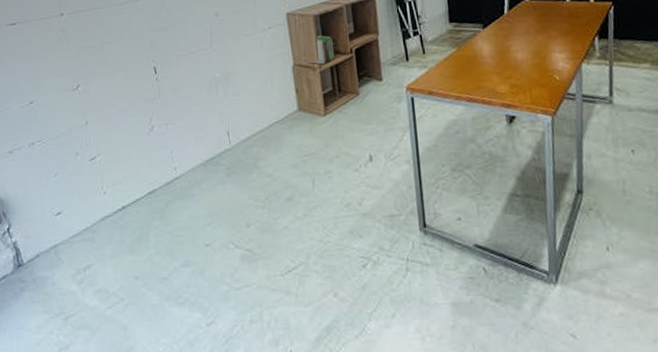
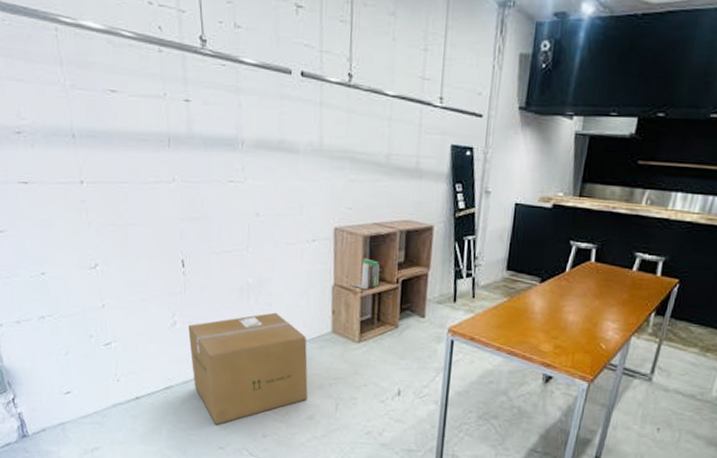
box: none [165,100,284,222] -> present [188,312,308,425]

